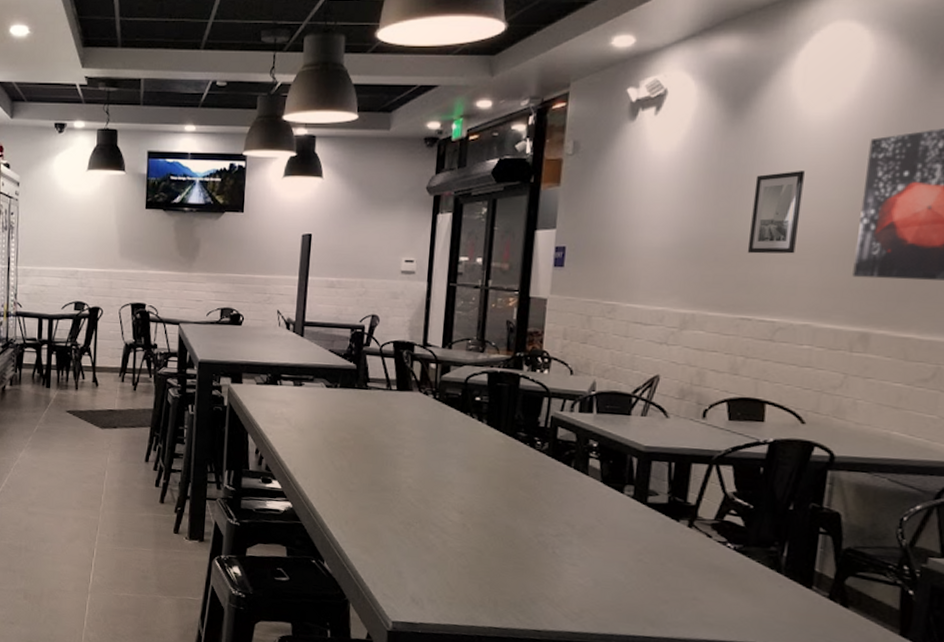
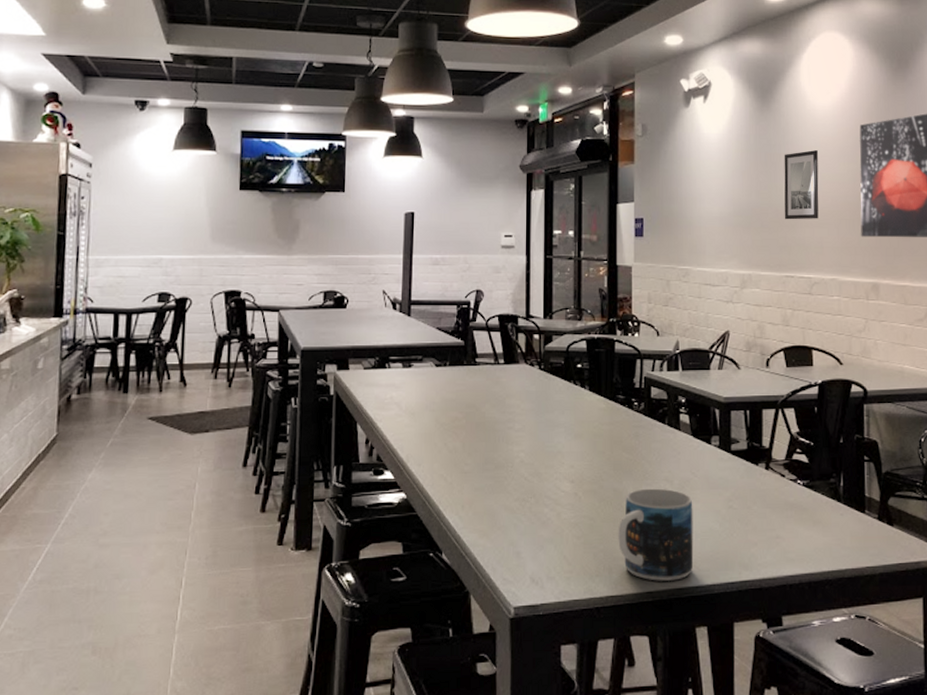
mug: none [506,529,596,624] -> present [618,488,694,581]

